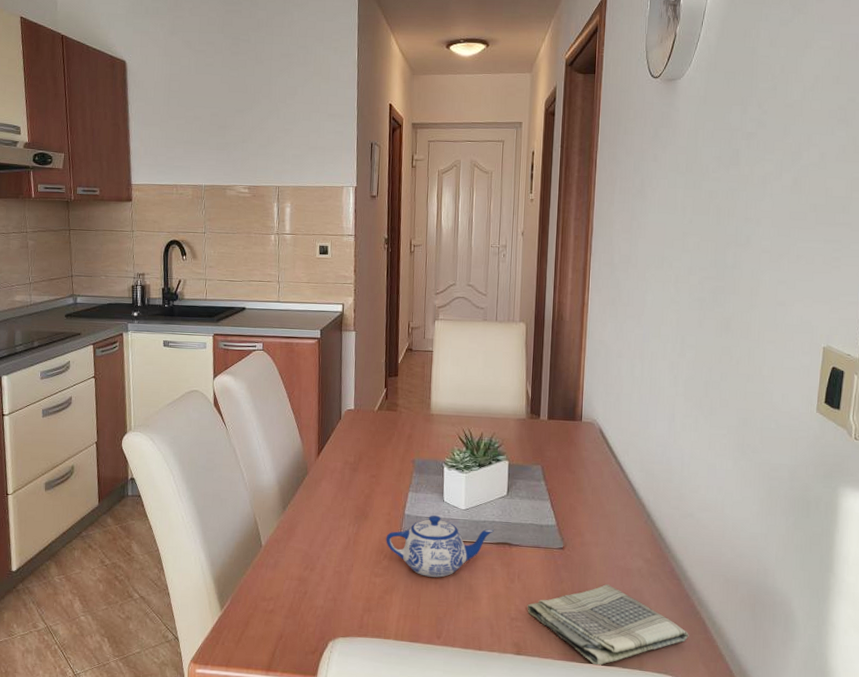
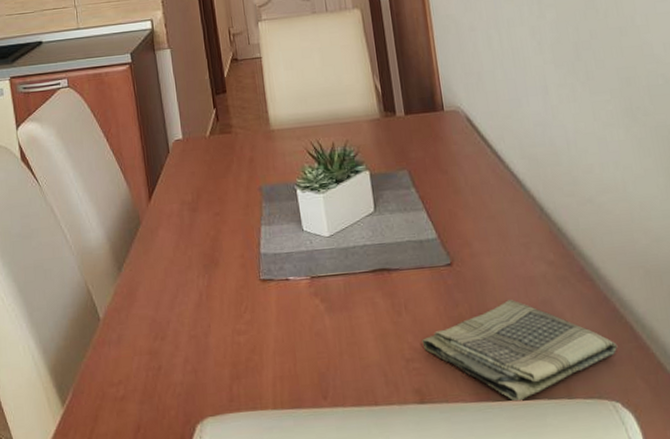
teapot: present [386,515,494,578] -> none [243,248,367,325]

